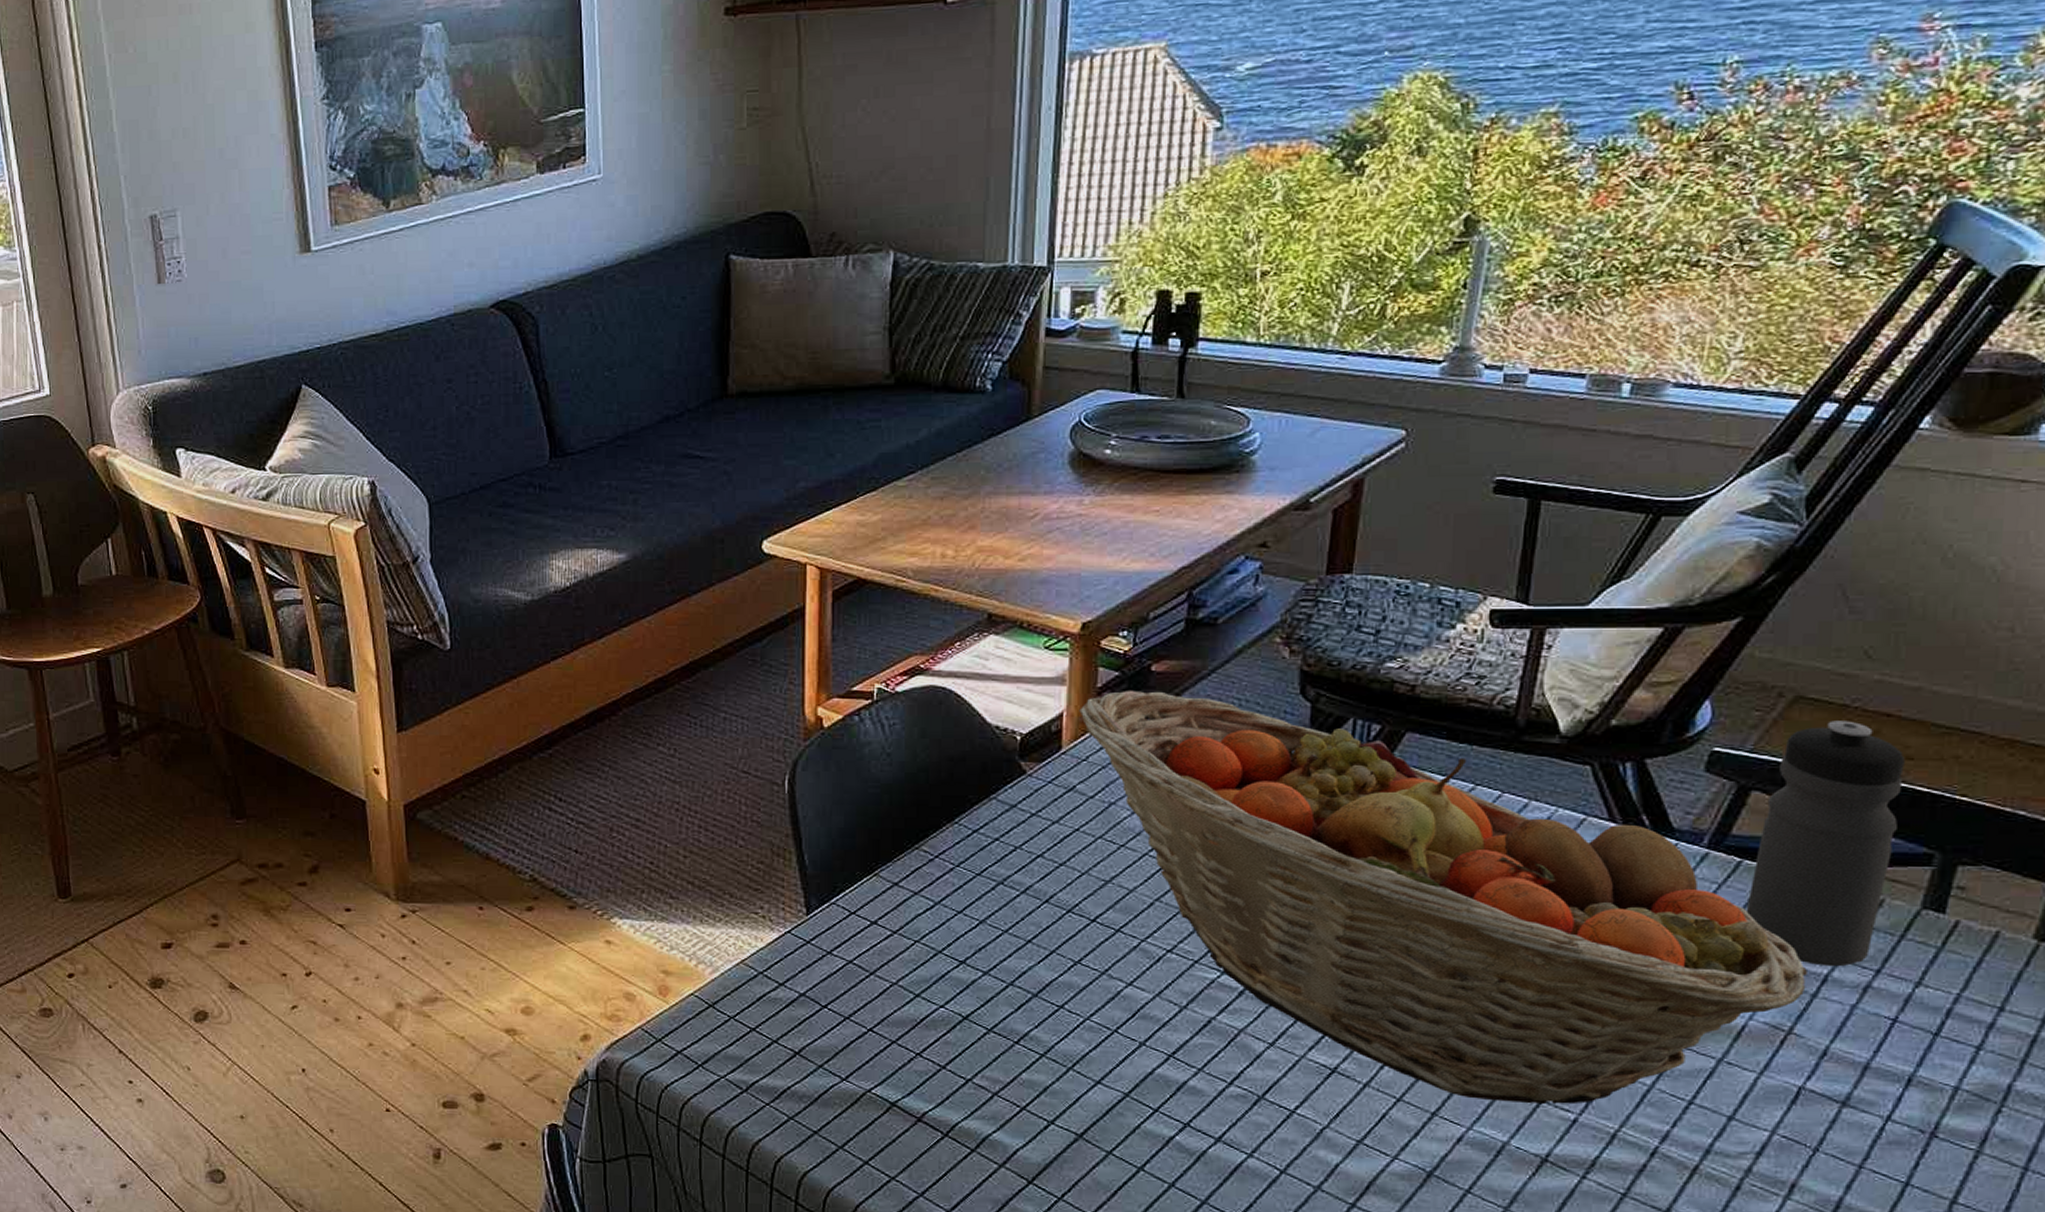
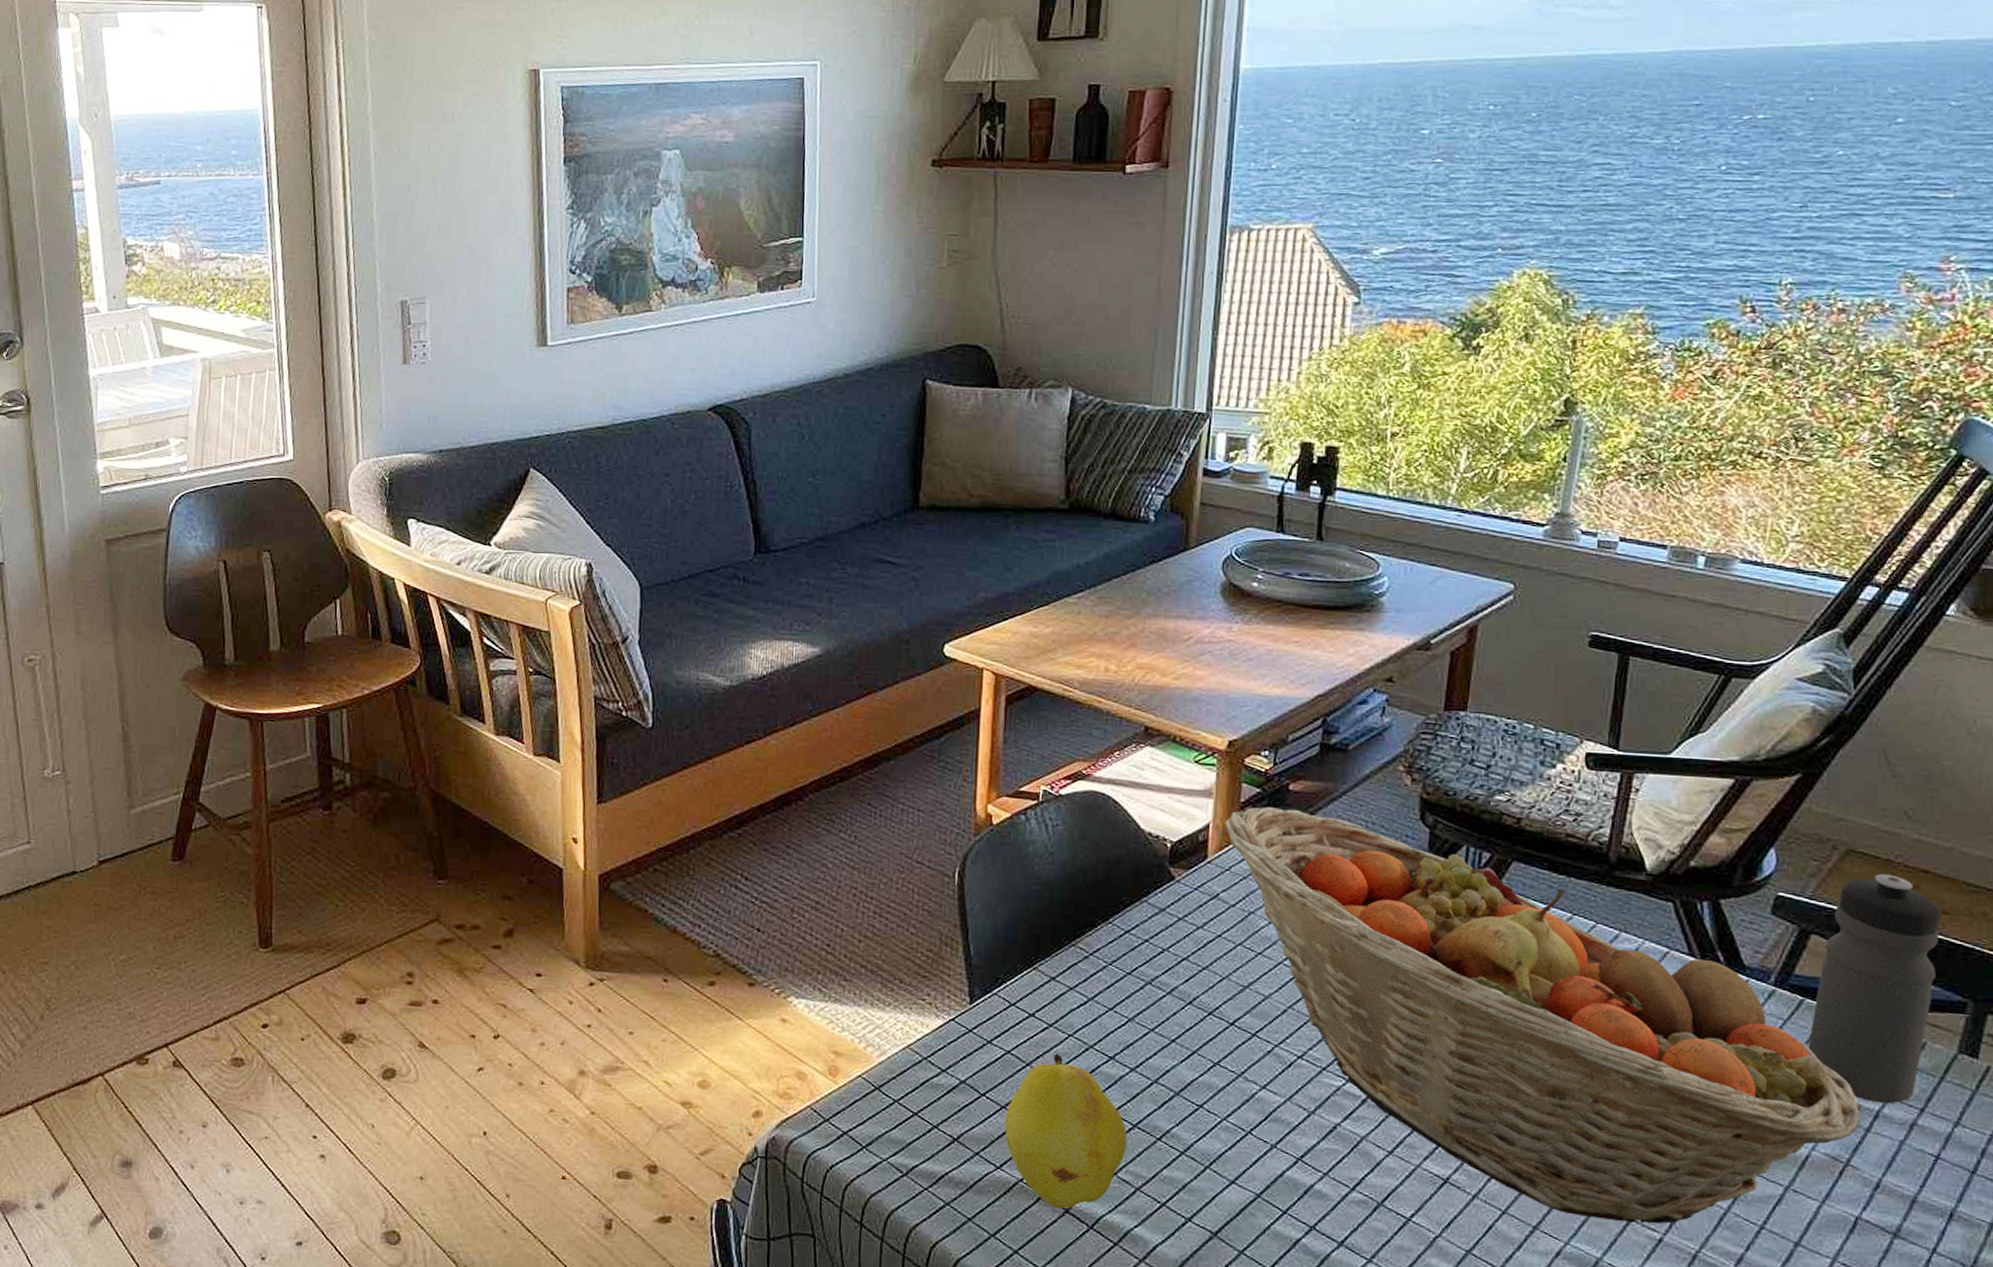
fruit: none [849,960,982,1118] -> present [1005,1053,1127,1209]

